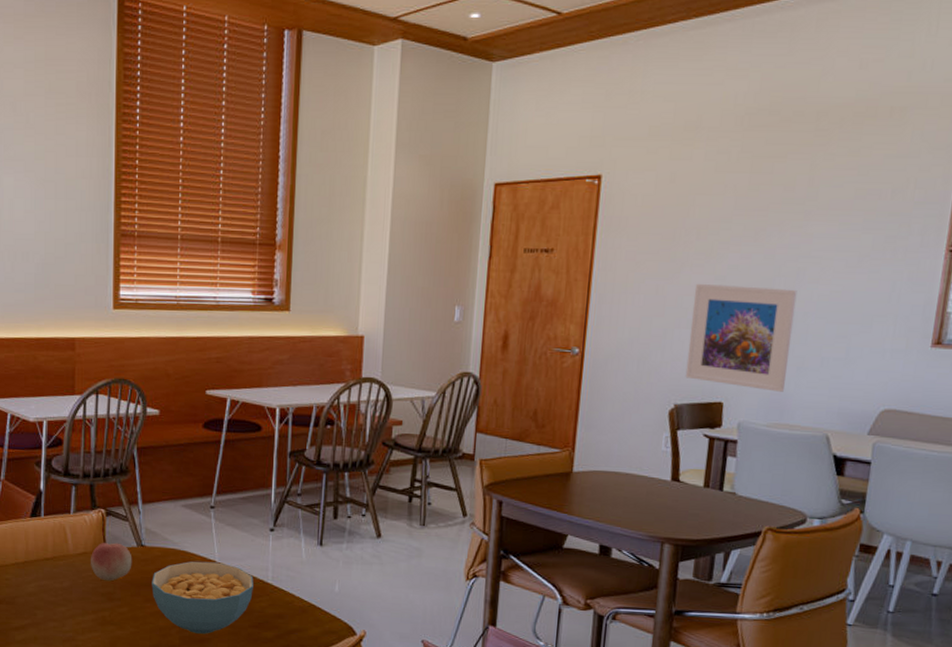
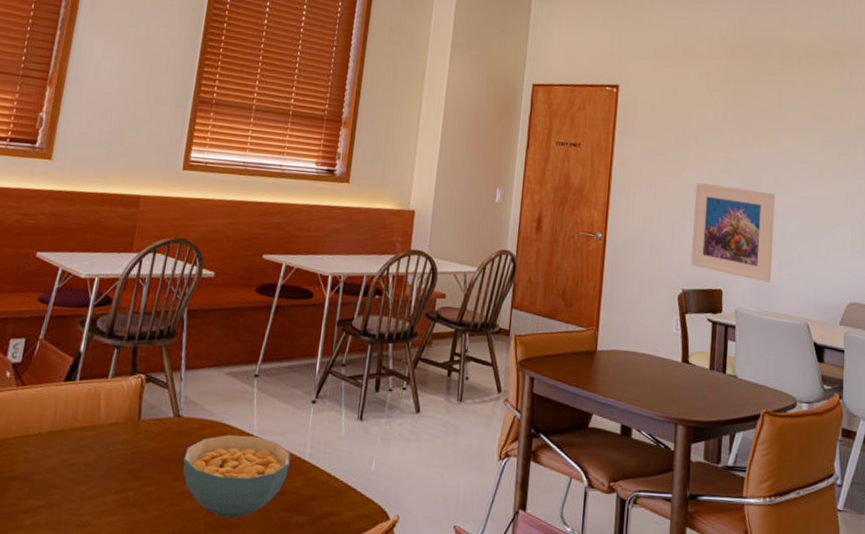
fruit: present [91,542,132,582] -> none [121,411,167,456]

